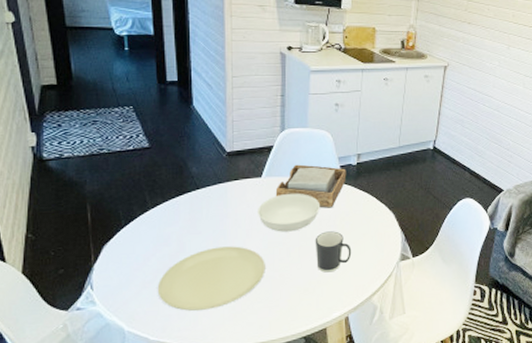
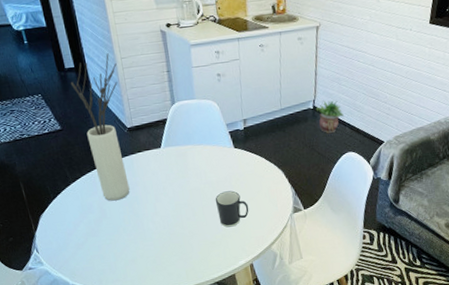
plate: present [157,246,265,311] -> none [89,209,176,266]
vase: none [169,70,226,233] -> present [70,53,130,201]
bowl: present [258,193,321,232] -> none [162,159,216,195]
napkin holder: present [275,164,347,208] -> none [174,133,236,171]
potted plant: none [437,141,464,177] -> present [316,100,344,134]

